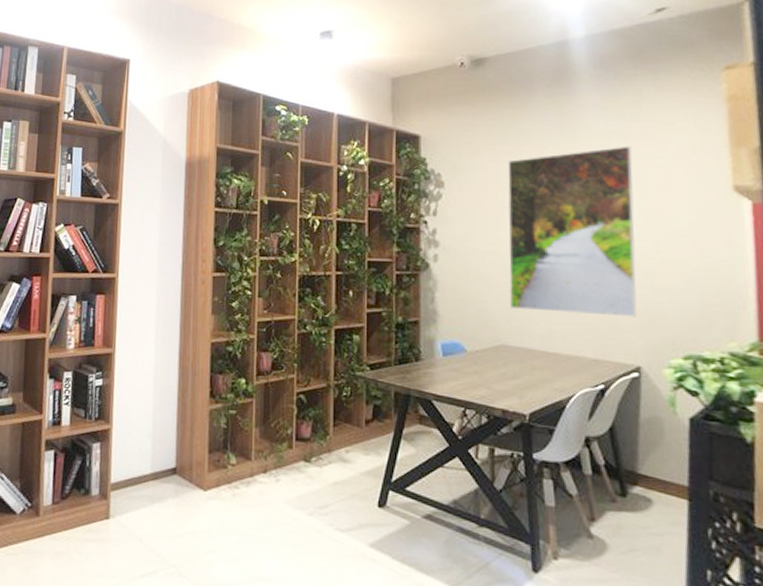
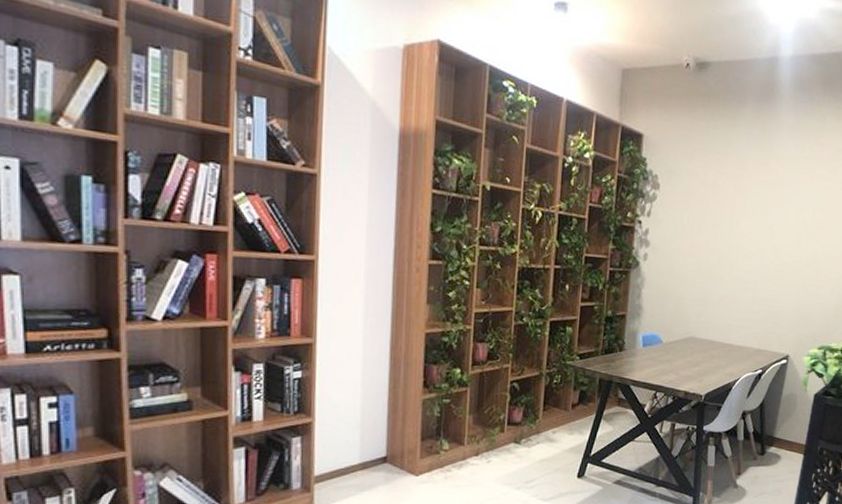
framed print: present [507,145,637,317] -> none [701,166,811,315]

